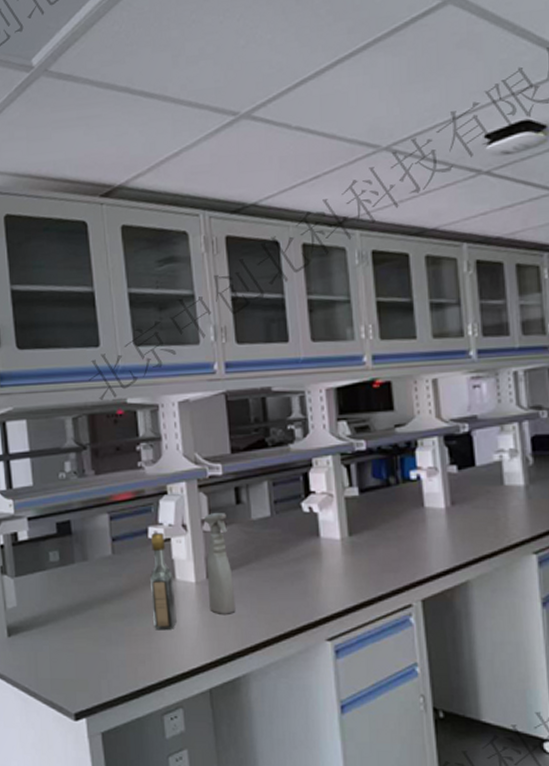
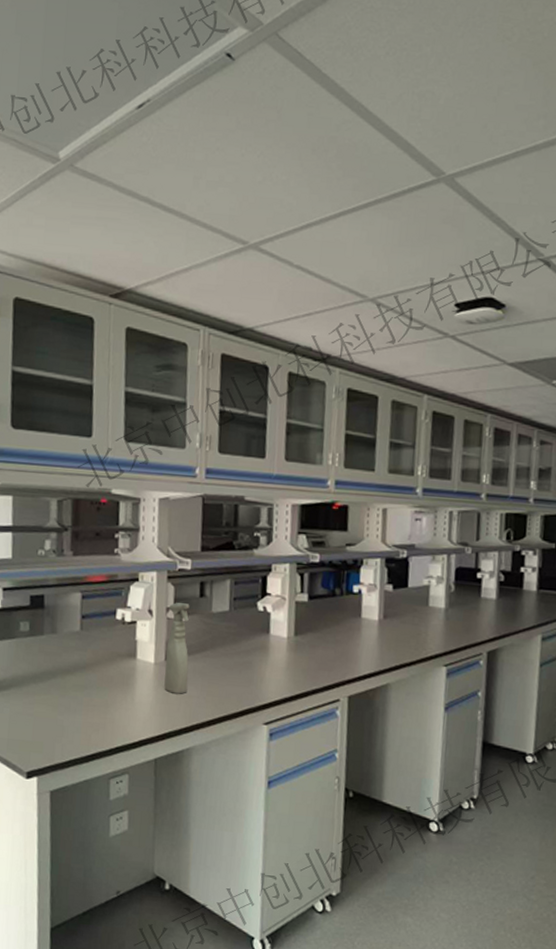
bottle: present [149,532,177,629] -> none [111,614,135,703]

